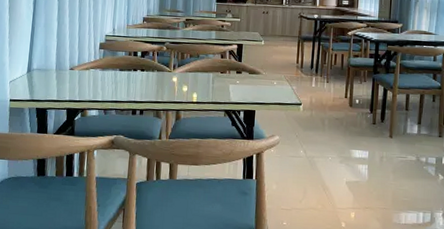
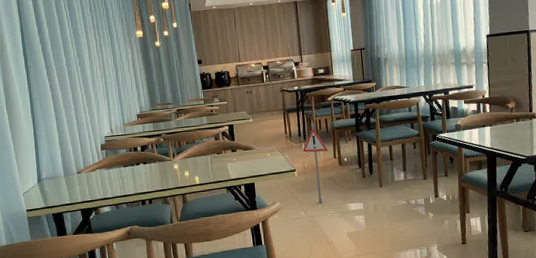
warning sign: none [312,55,341,144] -> present [302,122,329,203]

